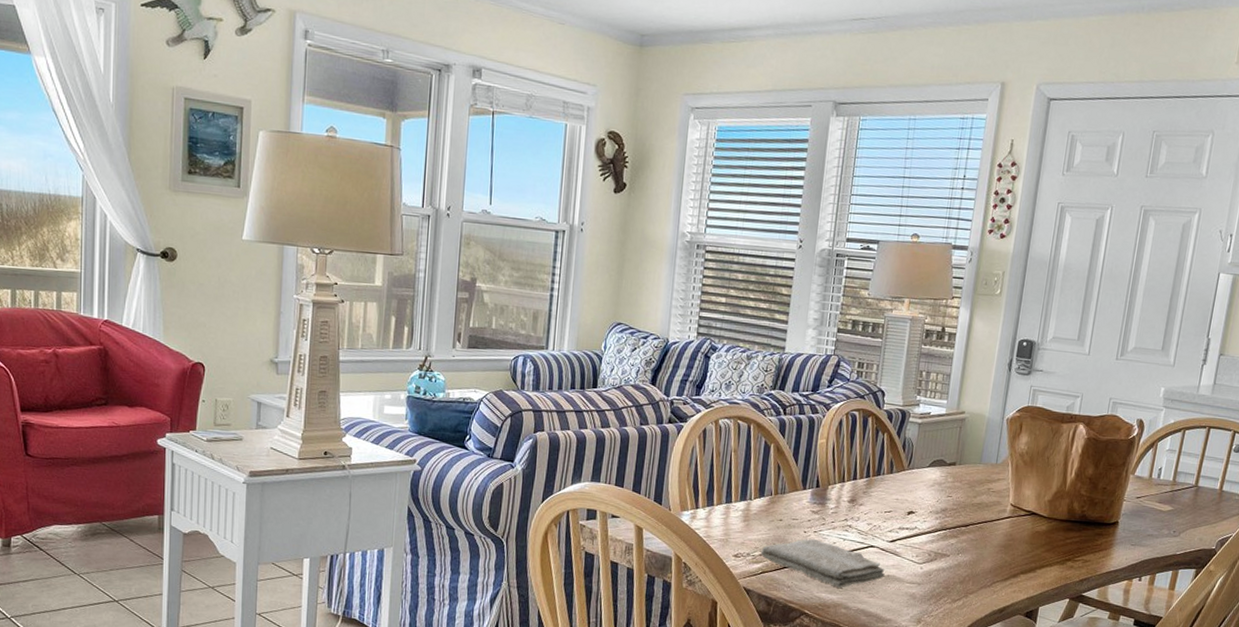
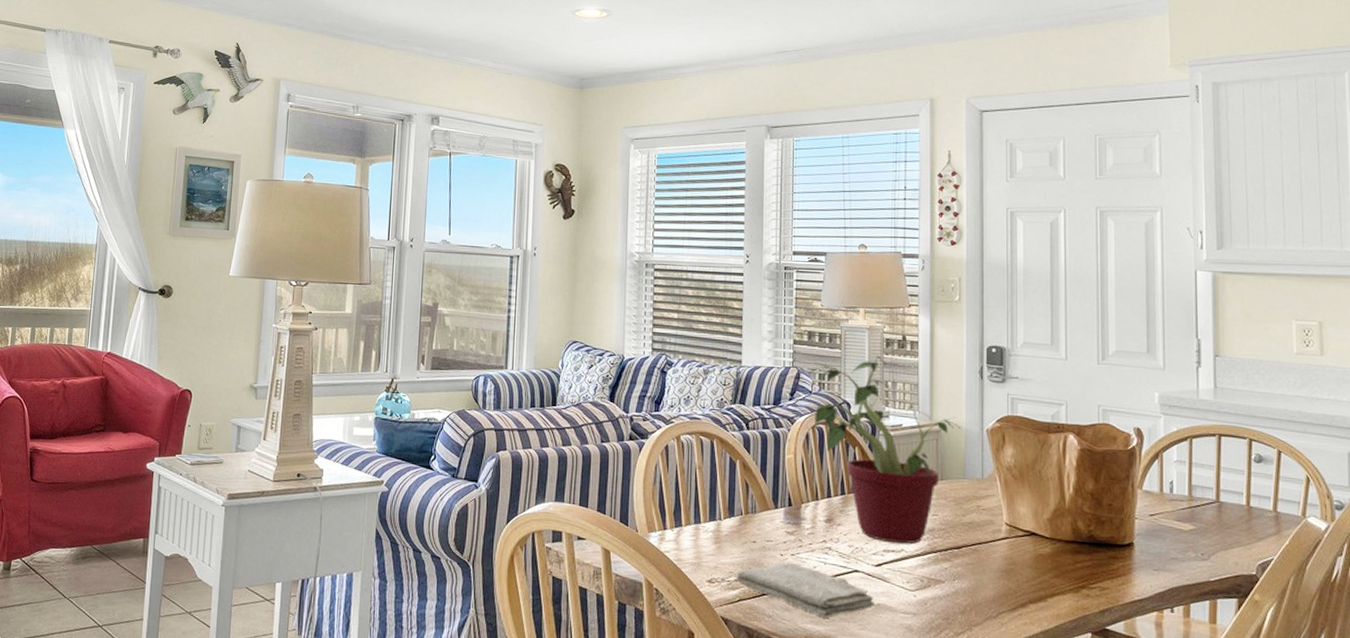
potted plant: none [841,345,984,523] -> present [804,355,961,544]

